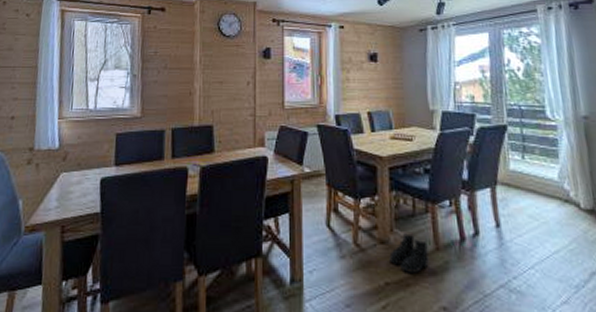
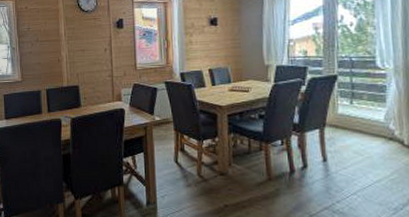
boots: present [389,233,429,273] -> none [228,167,262,198]

